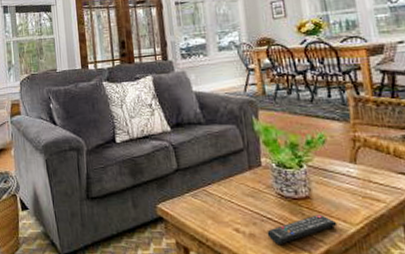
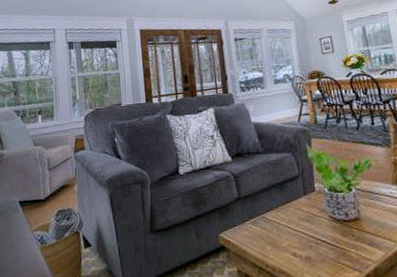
remote control: present [267,215,338,244] -> none [321,234,384,266]

